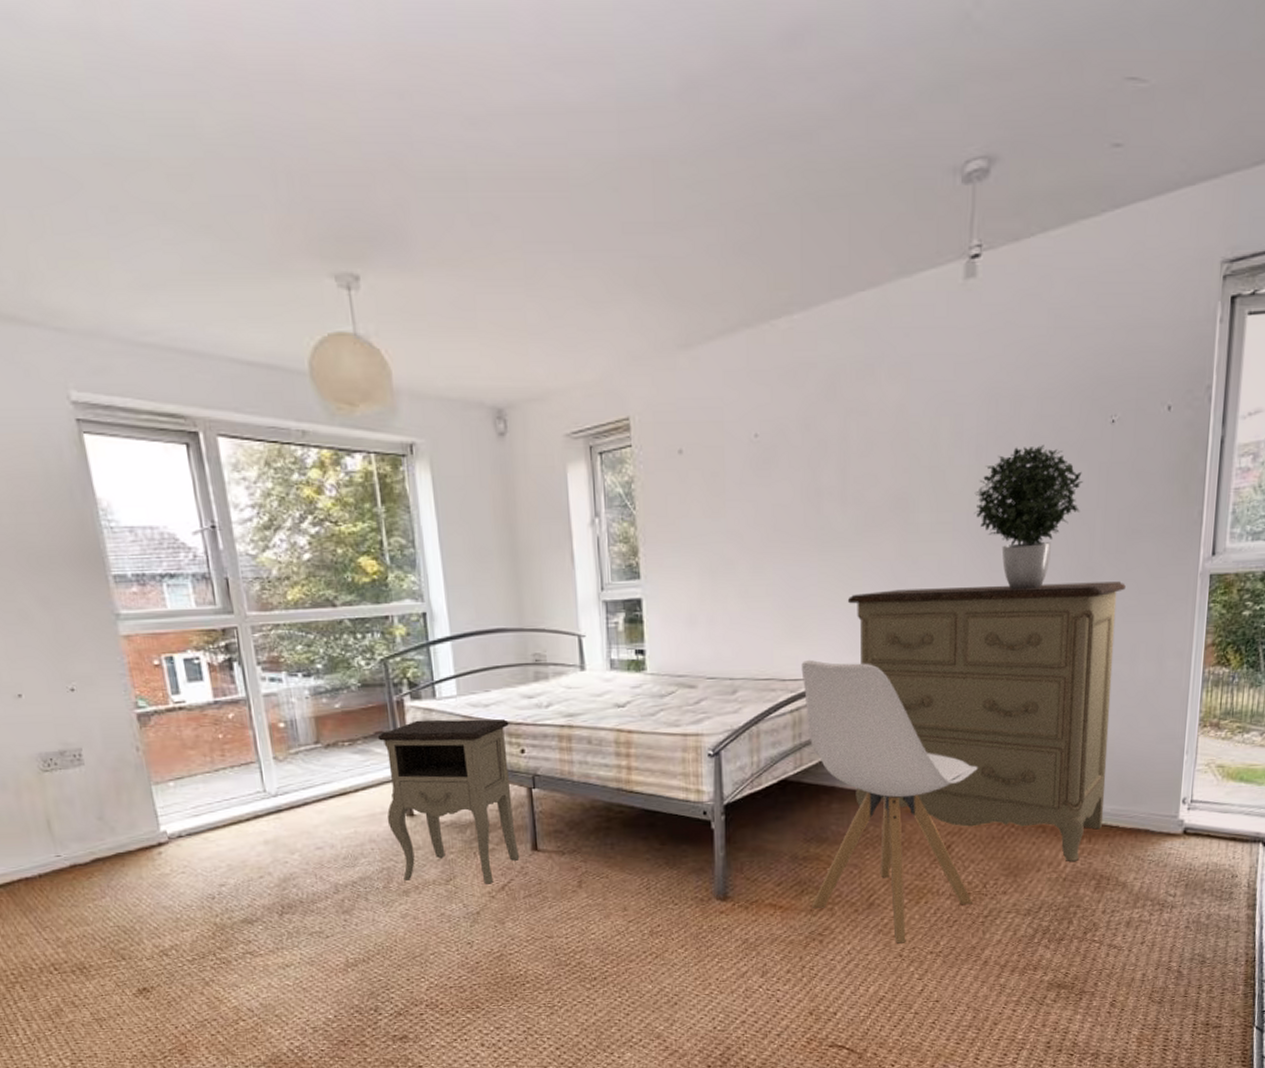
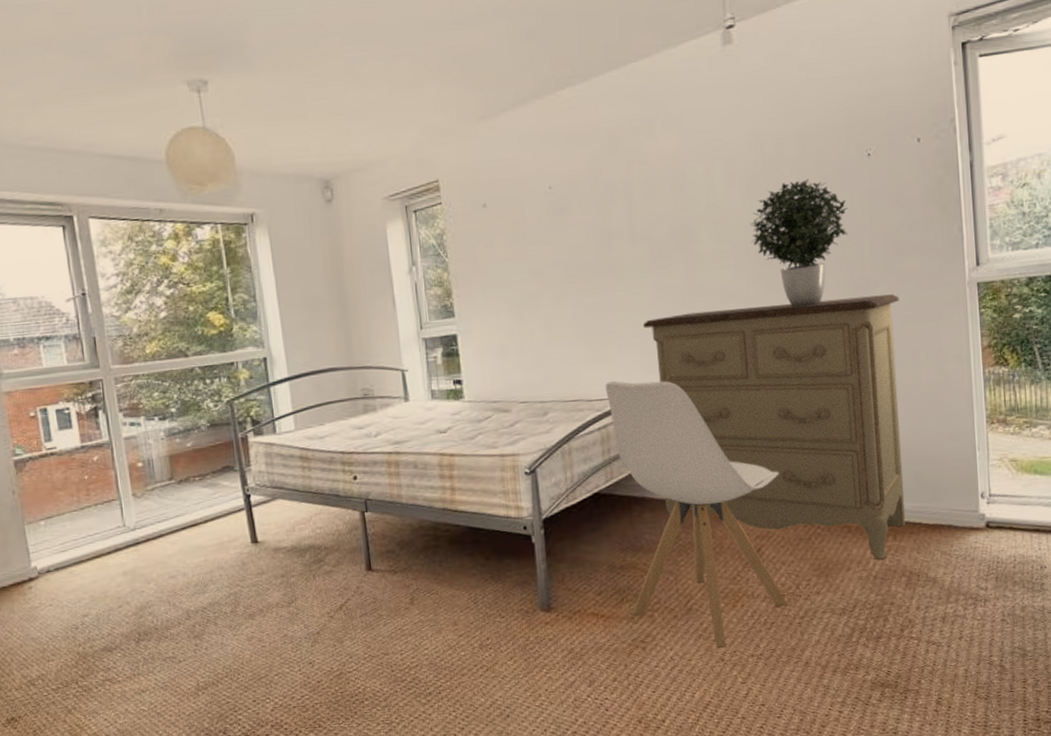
nightstand: present [377,719,520,884] -> none [224,449,356,605]

